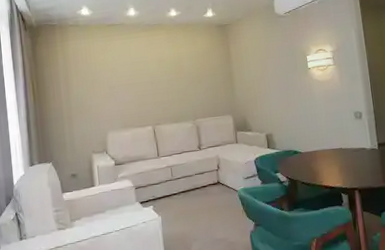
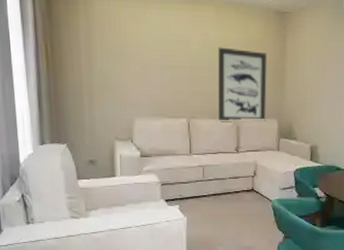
wall art: none [172,60,222,125] -> present [217,47,267,123]

